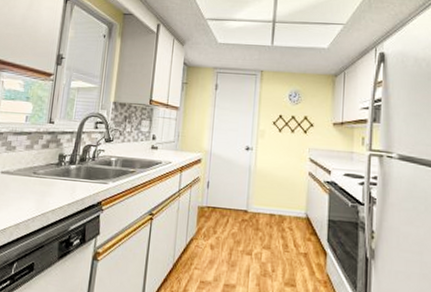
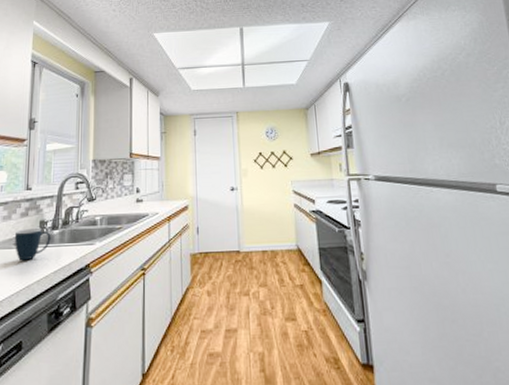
mug: none [34,160,68,190] -> present [14,227,51,261]

